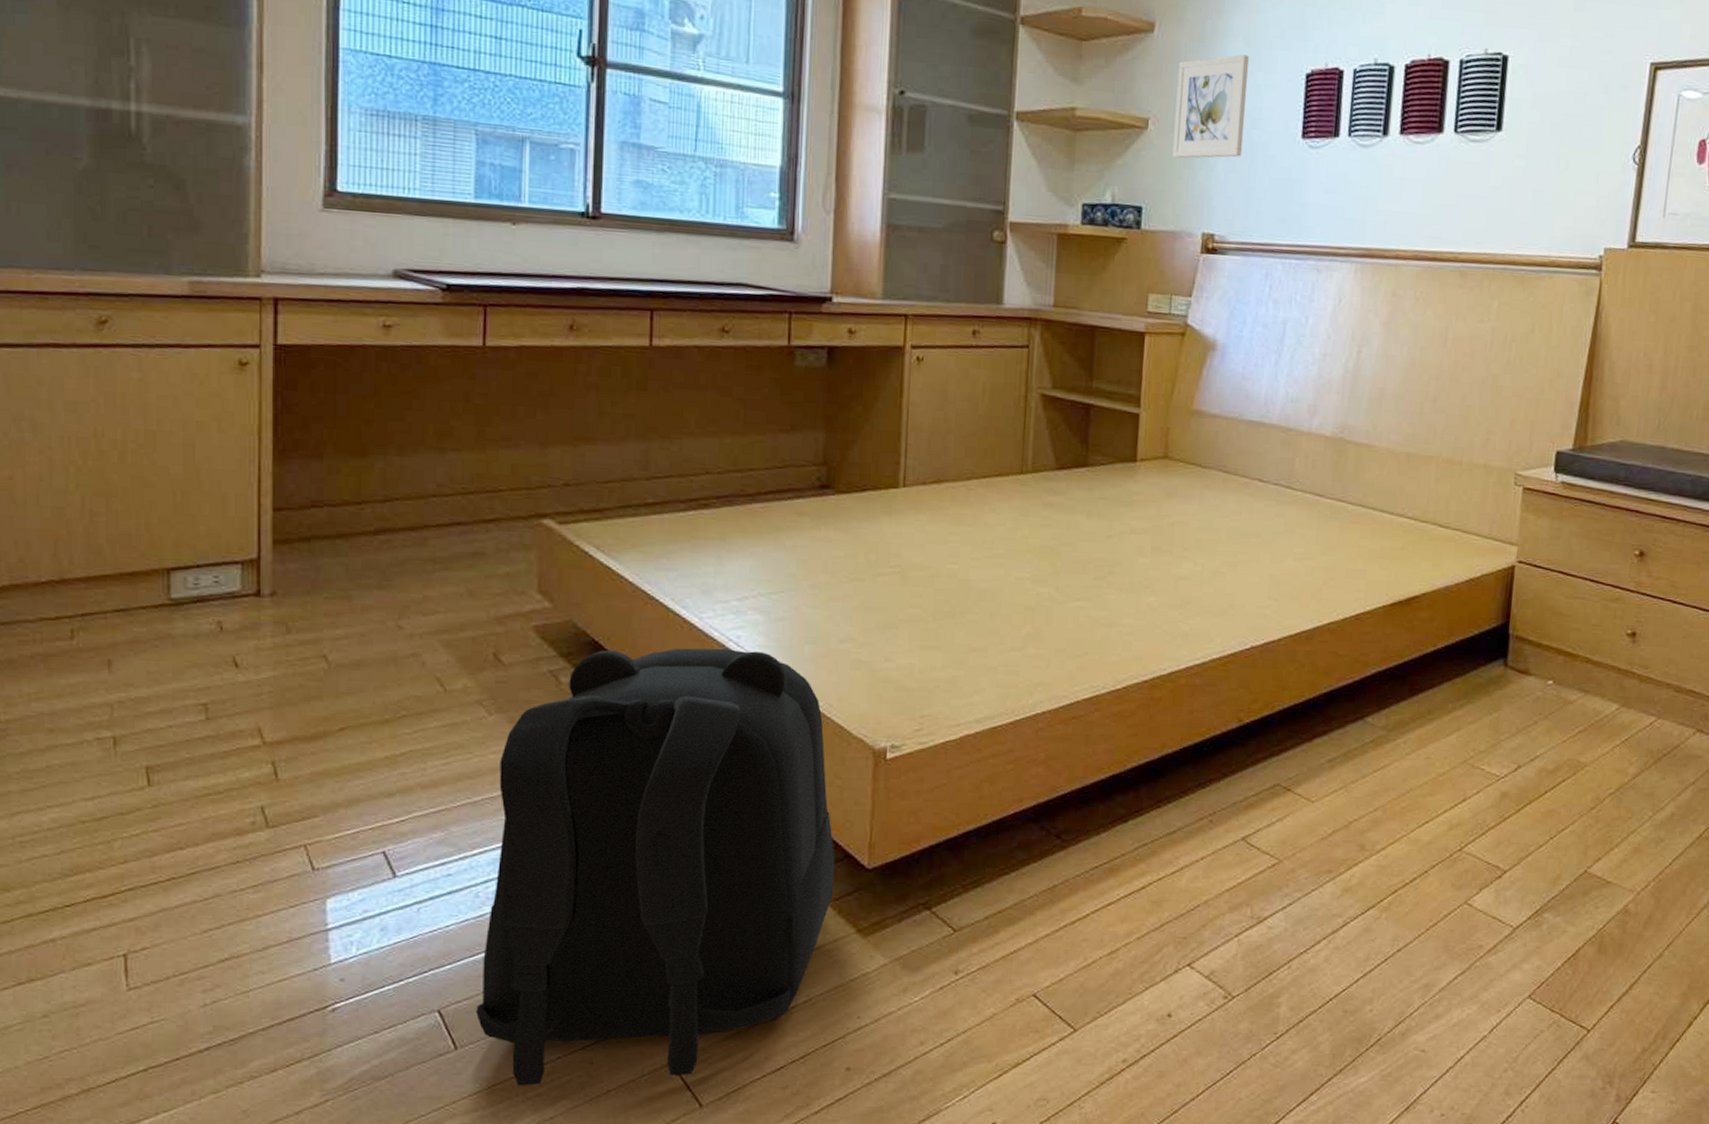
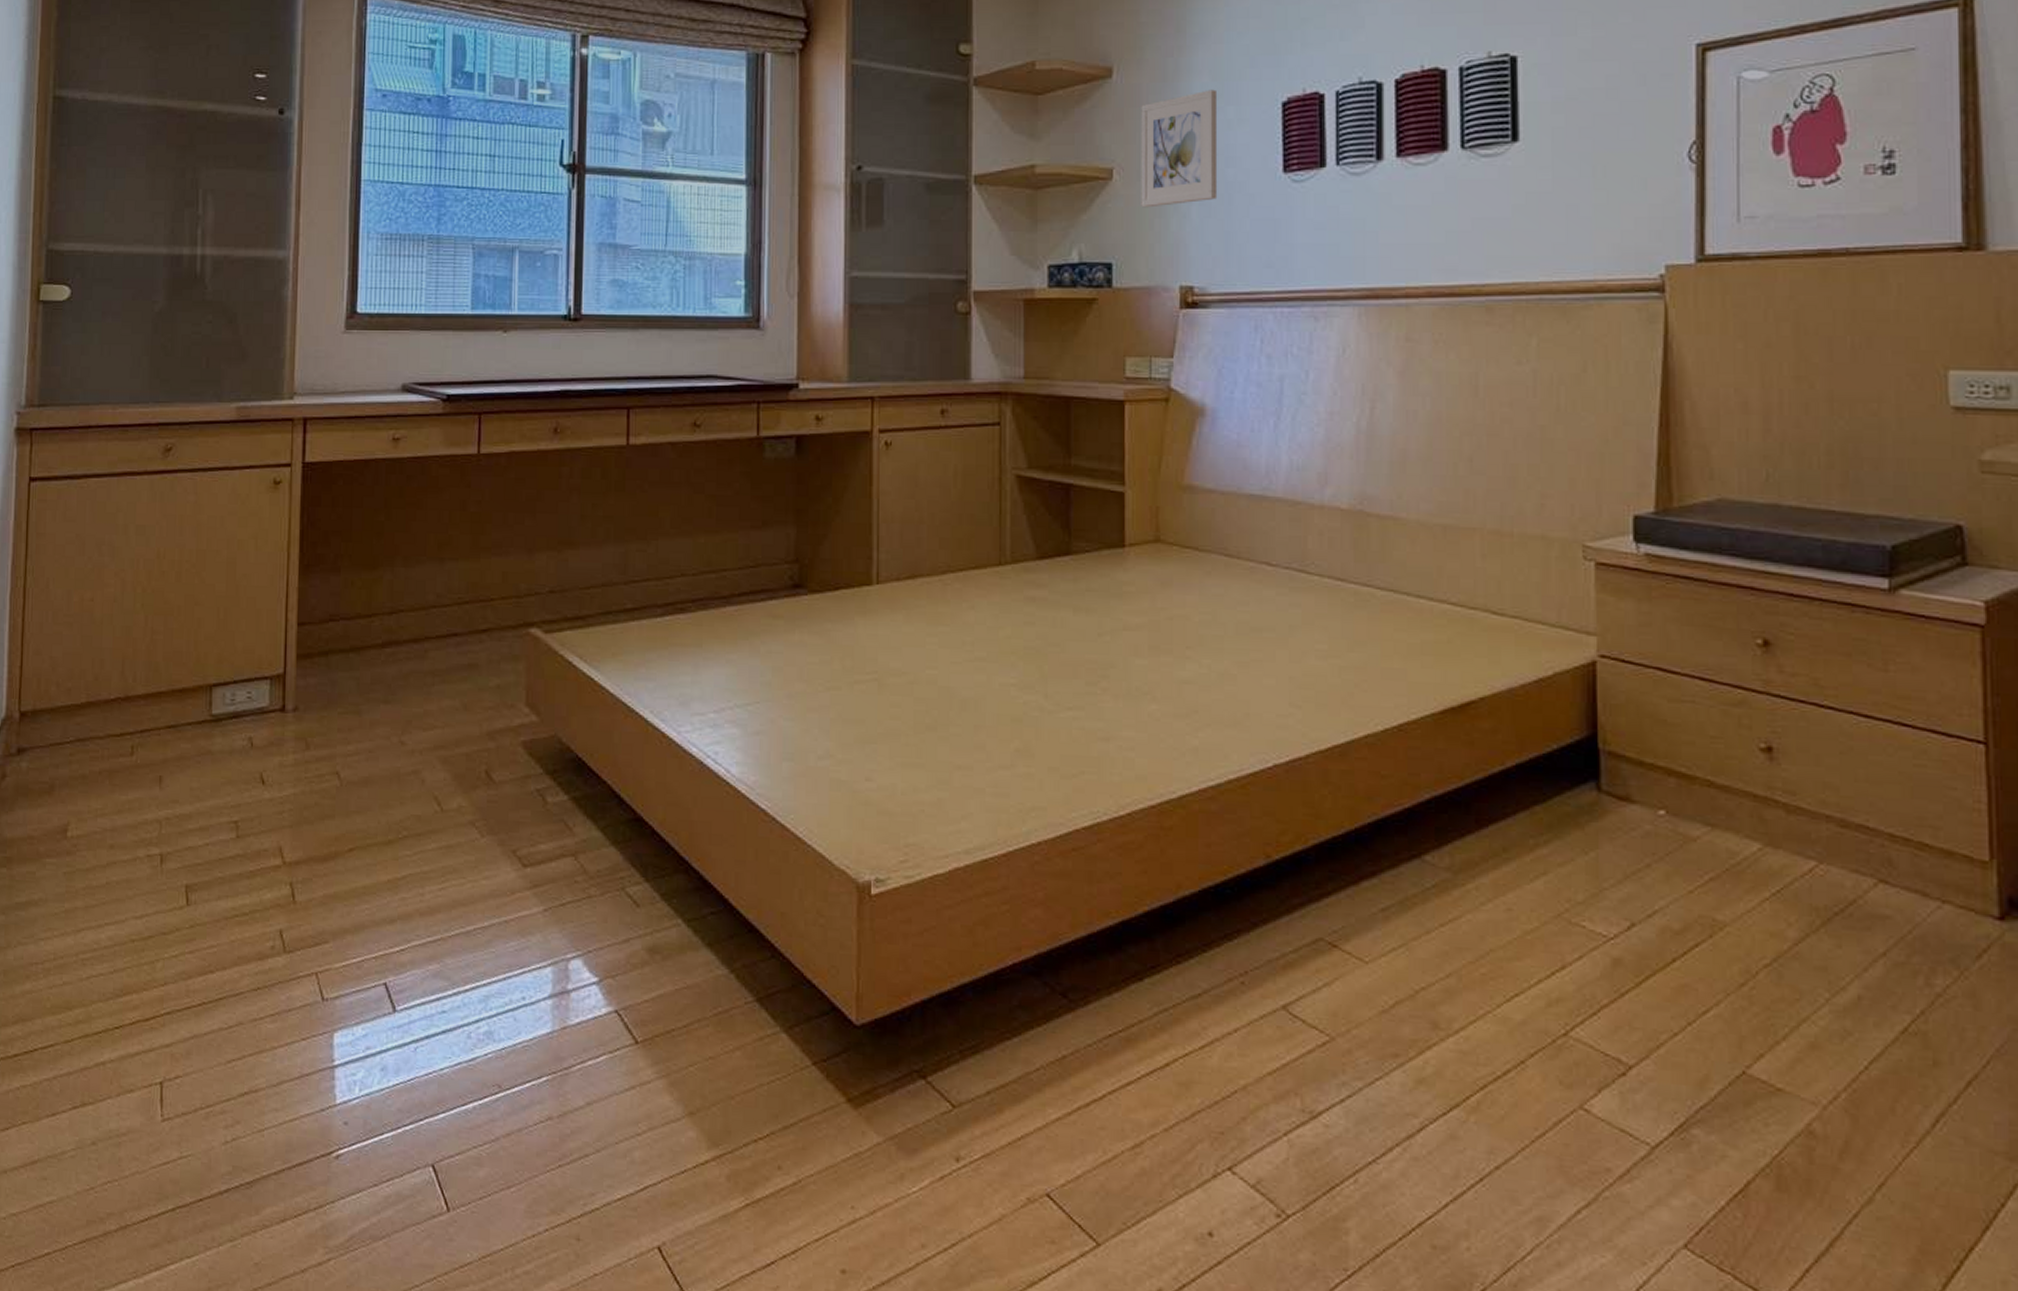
backpack: present [476,648,835,1086] -> none [467,765,821,1264]

